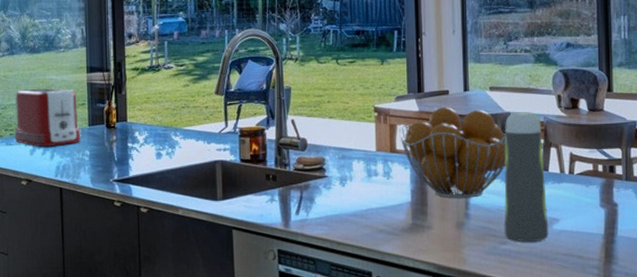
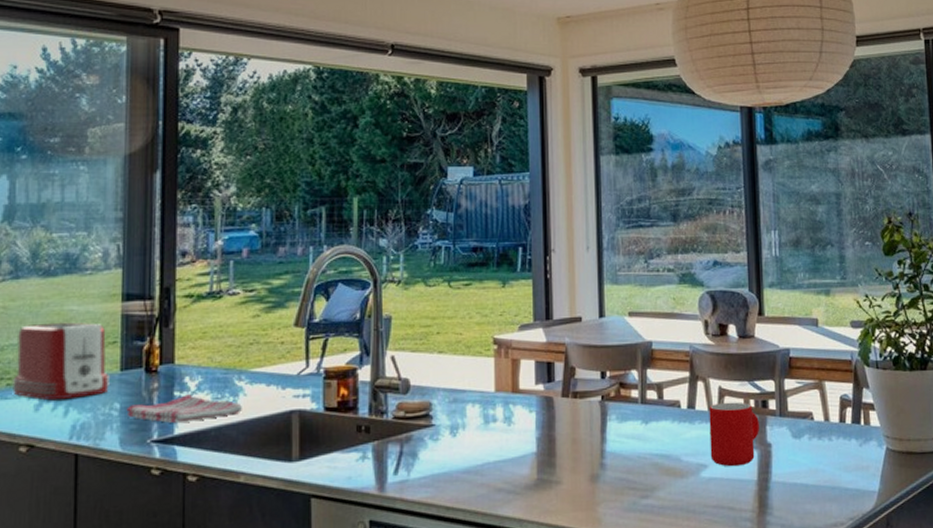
dish towel: none [94,146,178,167] -> present [126,394,242,423]
fruit basket: present [398,106,507,198] -> none [522,336,648,446]
water bottle: present [504,112,549,243] -> none [645,340,696,494]
mug: none [561,166,608,222] -> present [709,402,760,467]

